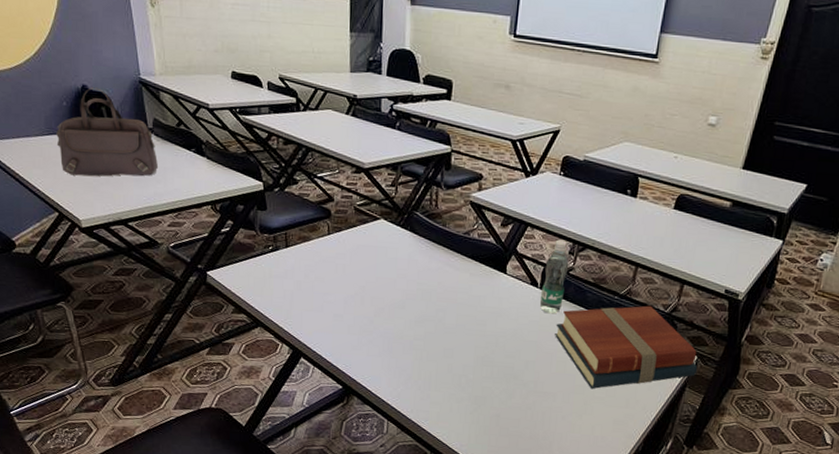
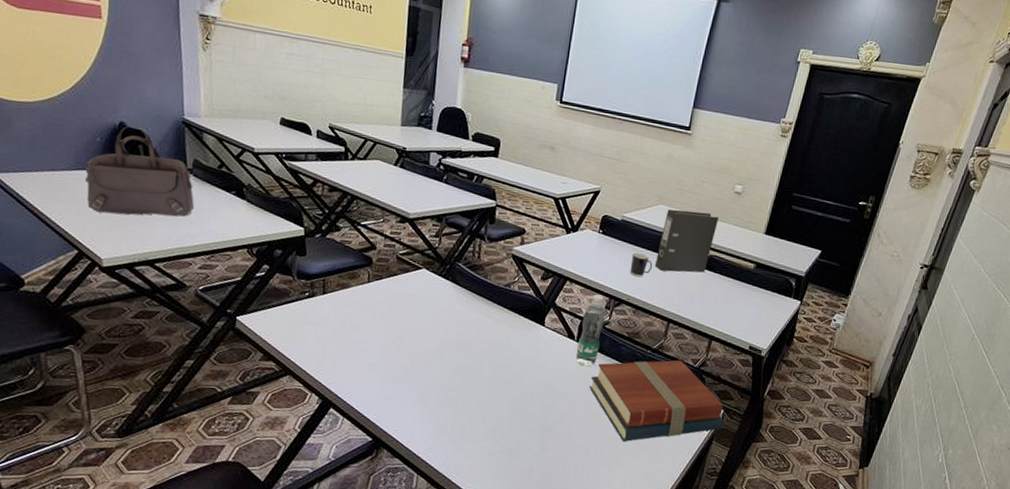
mug: none [594,194,618,221] -> present [630,252,652,277]
binder: none [620,146,690,214] -> present [654,209,719,273]

